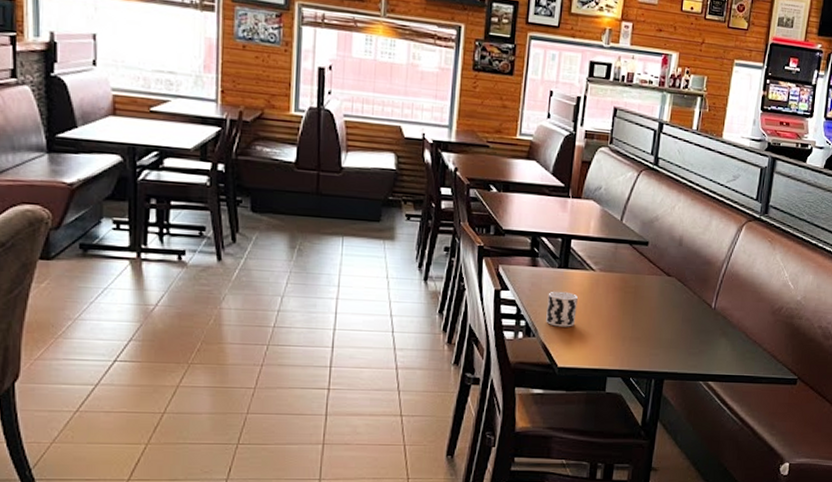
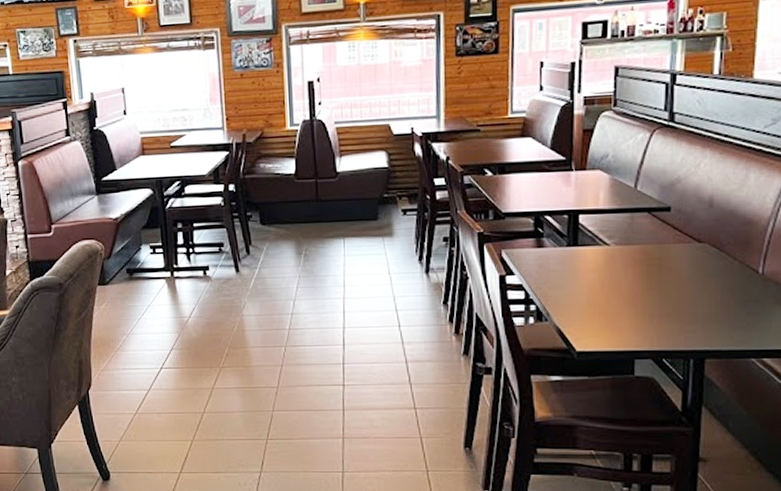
cup: present [546,291,578,327] -> none [558,270,592,309]

